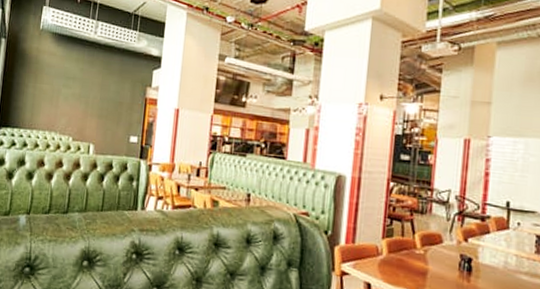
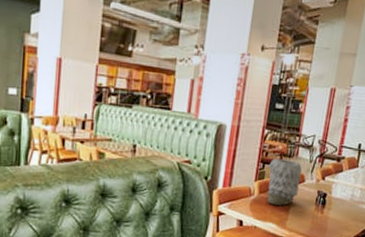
vase: none [397,214,439,269] -> present [267,158,303,206]

